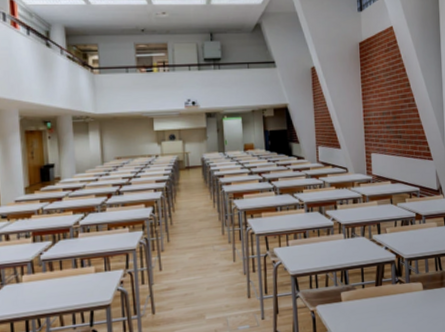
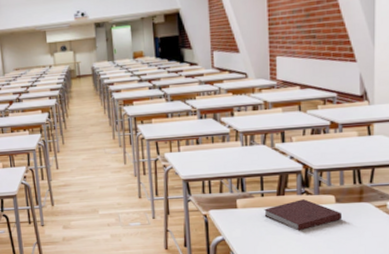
notebook: none [365,288,429,320] -> present [264,199,343,231]

